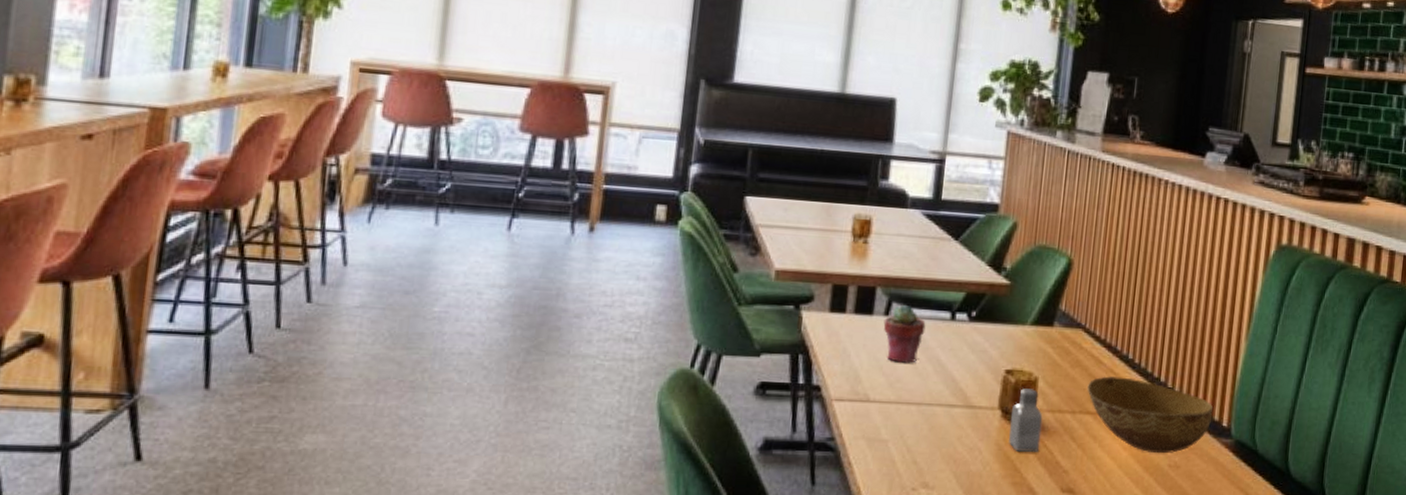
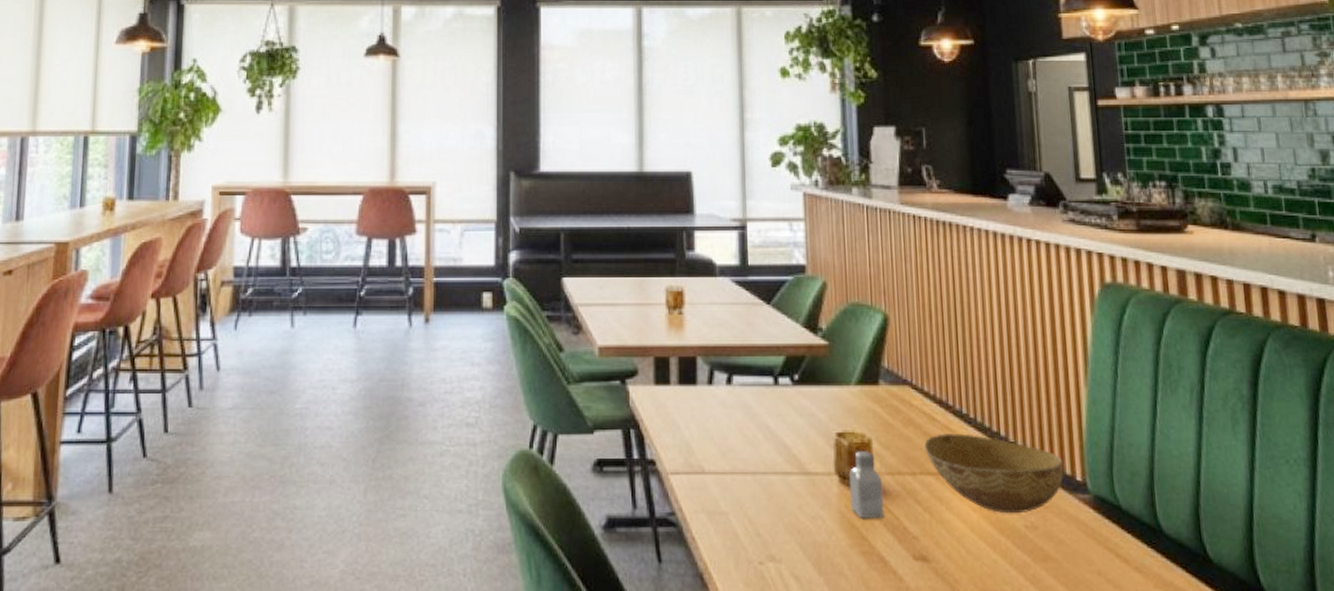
potted succulent: present [883,304,926,363] -> none [708,372,750,432]

